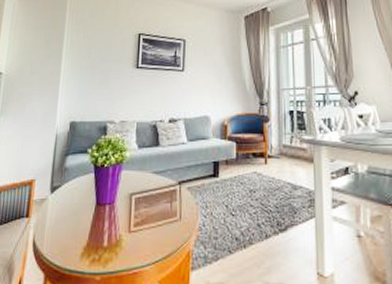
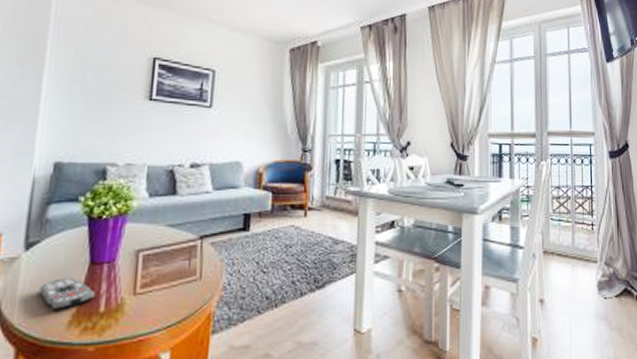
remote control: none [60,215,100,244] -> present [39,276,95,311]

